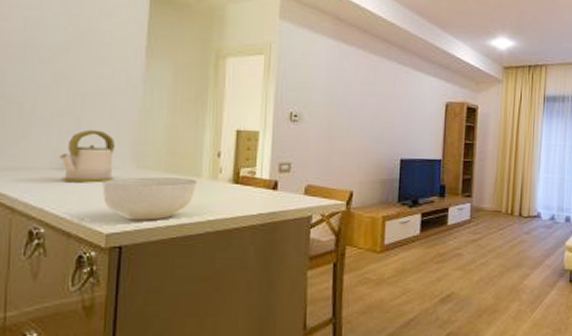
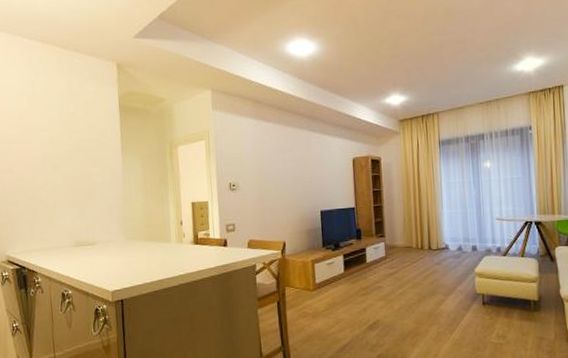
kettle: present [59,129,116,183] -> none [74,214,112,255]
bowl: present [102,177,198,220] -> none [104,244,169,280]

